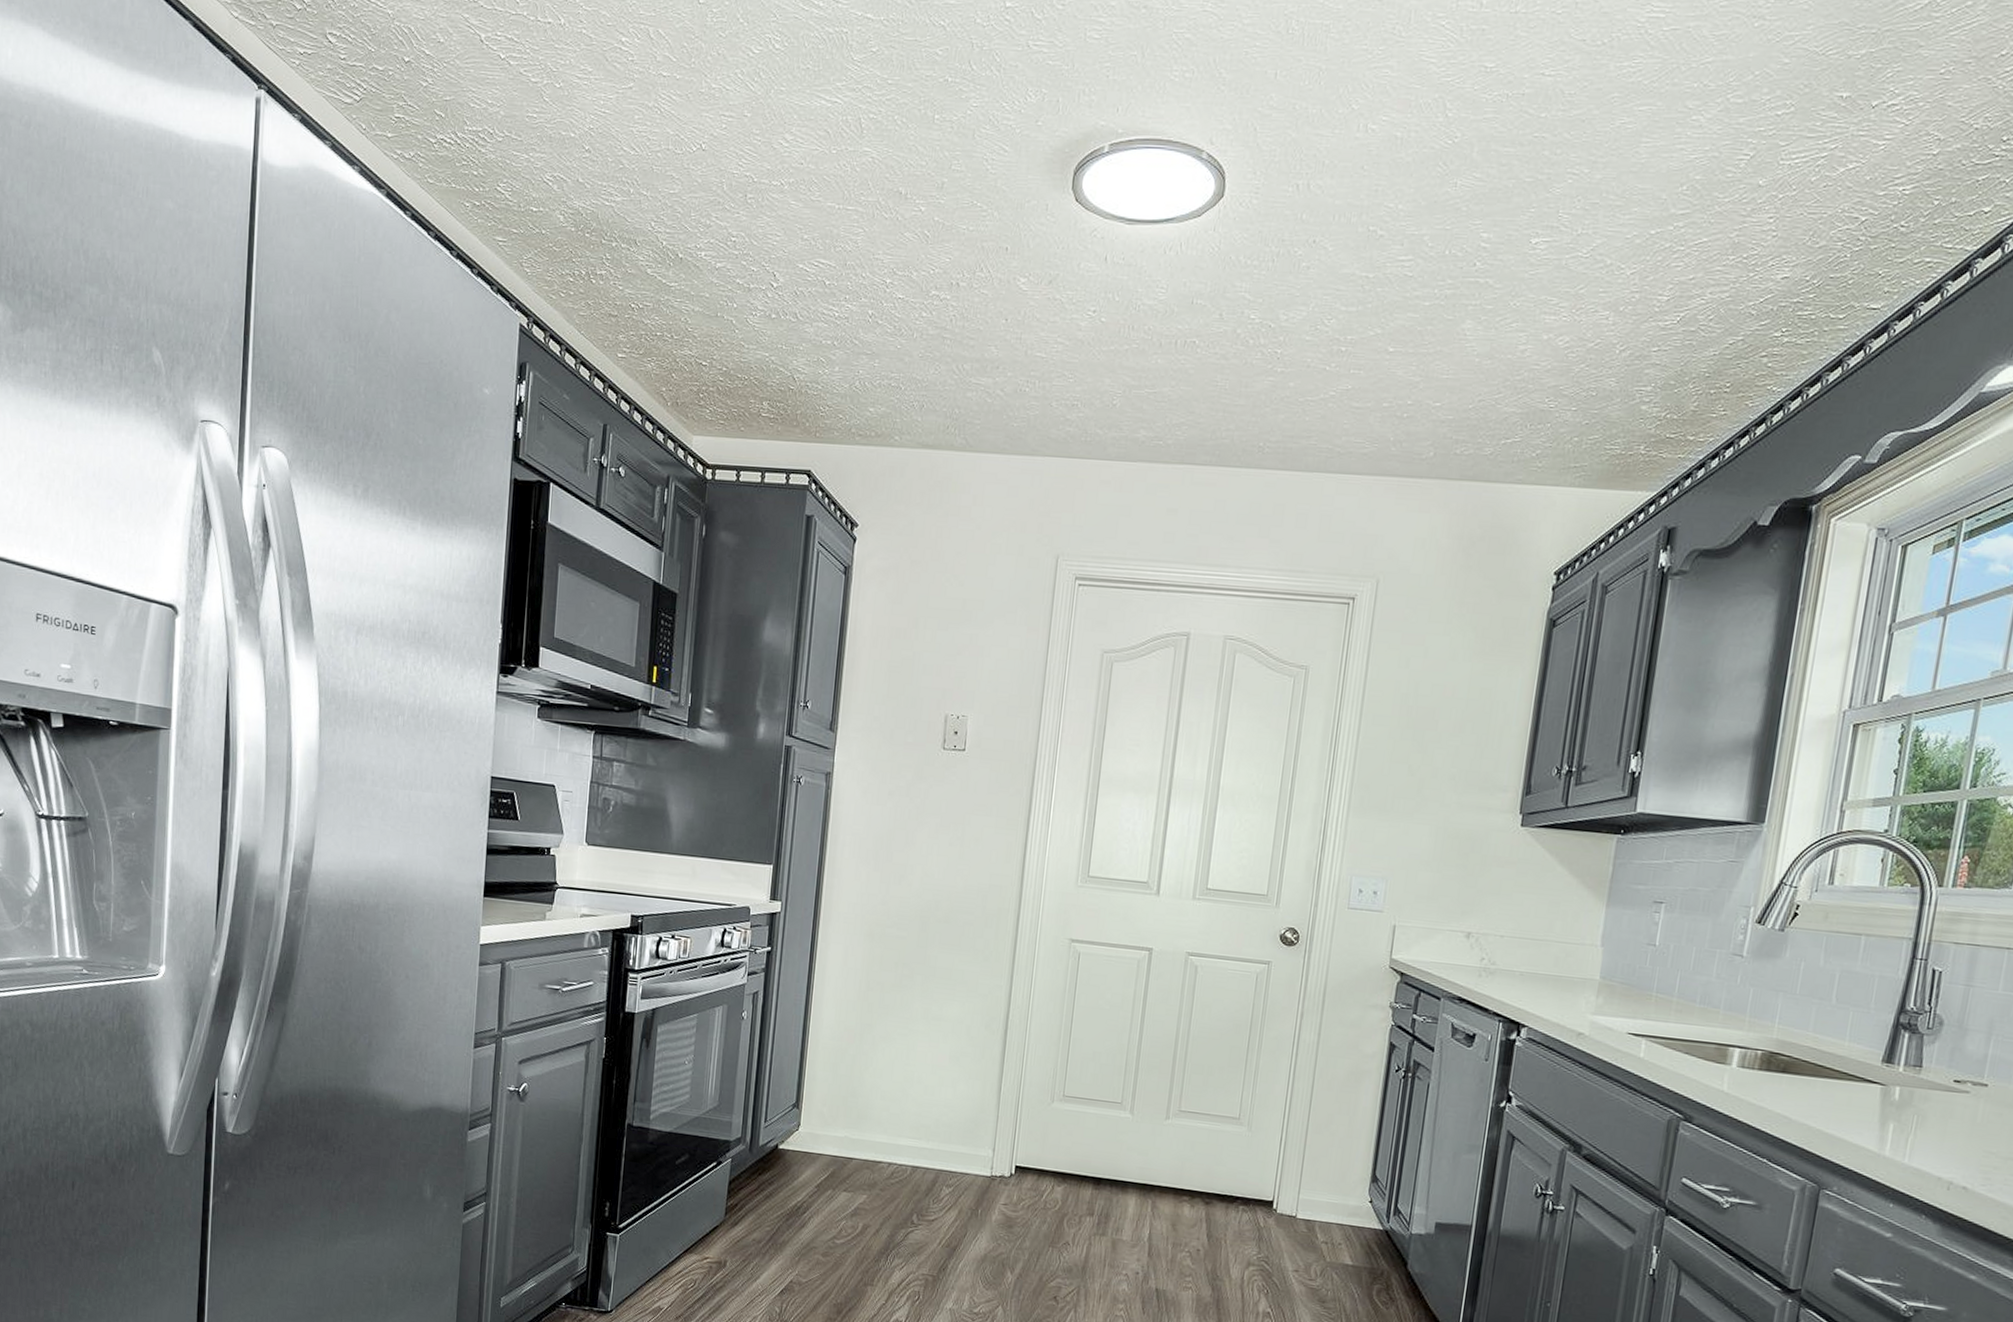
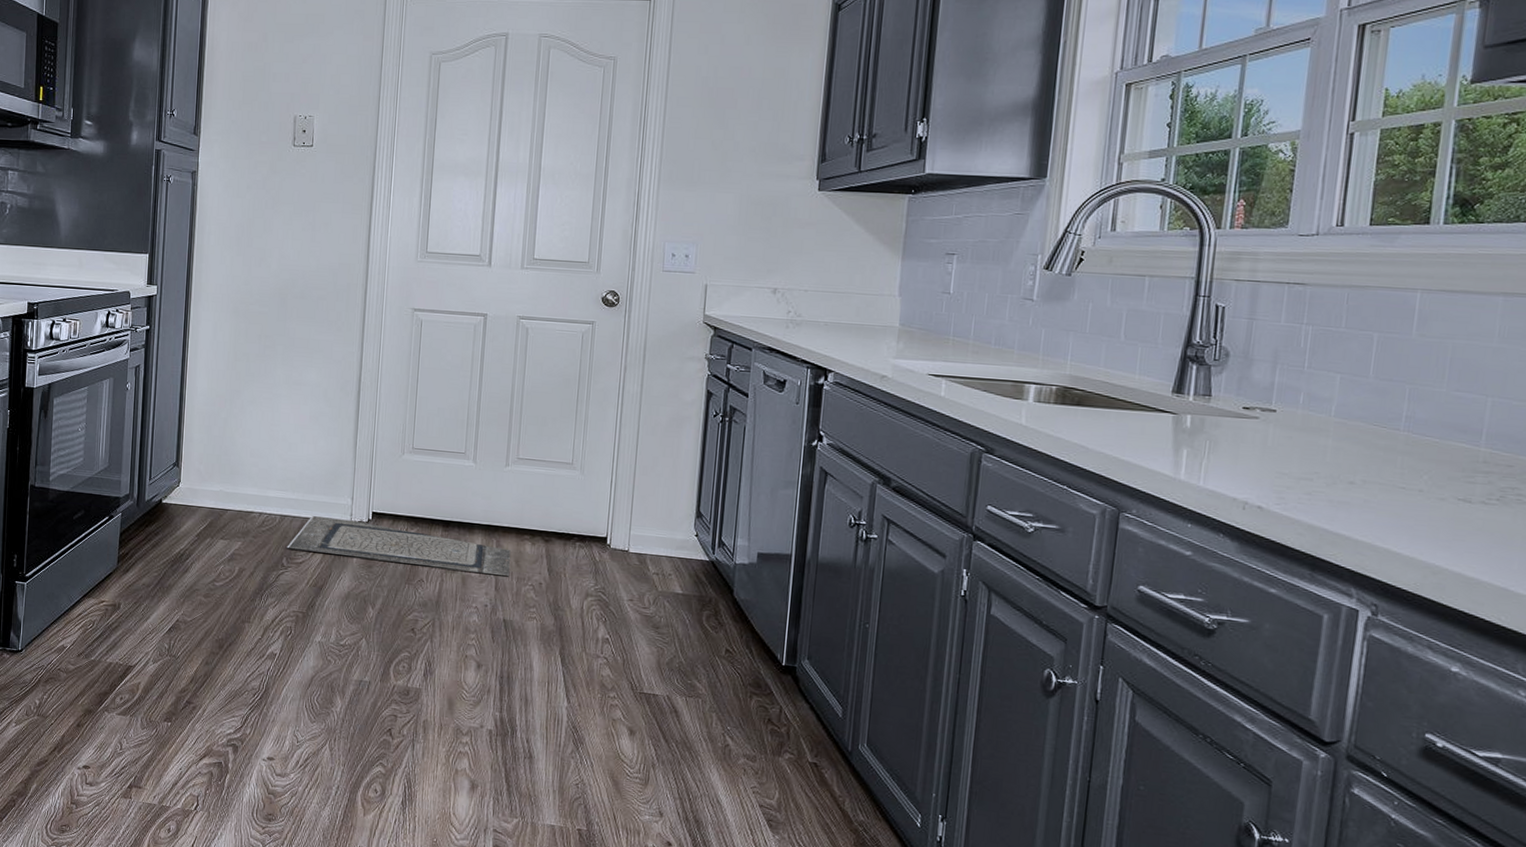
doormat: none [918,1168,1167,1242] -> present [287,516,511,577]

